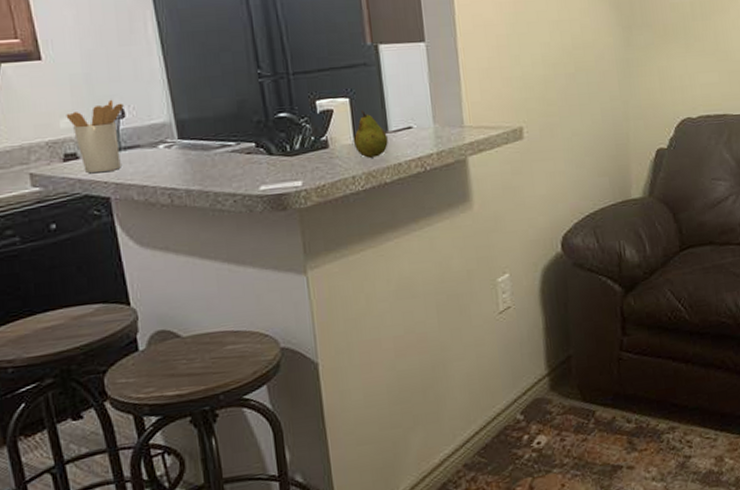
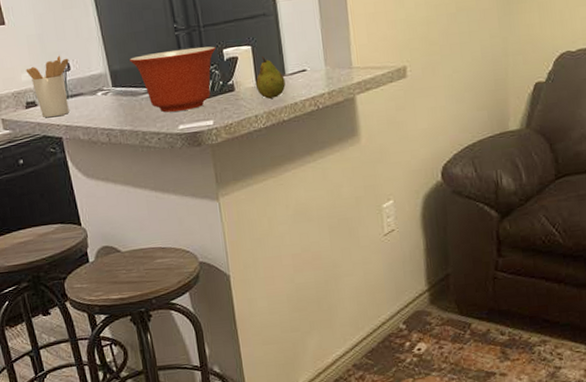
mixing bowl: none [201,96,307,171] -> present [130,46,216,113]

